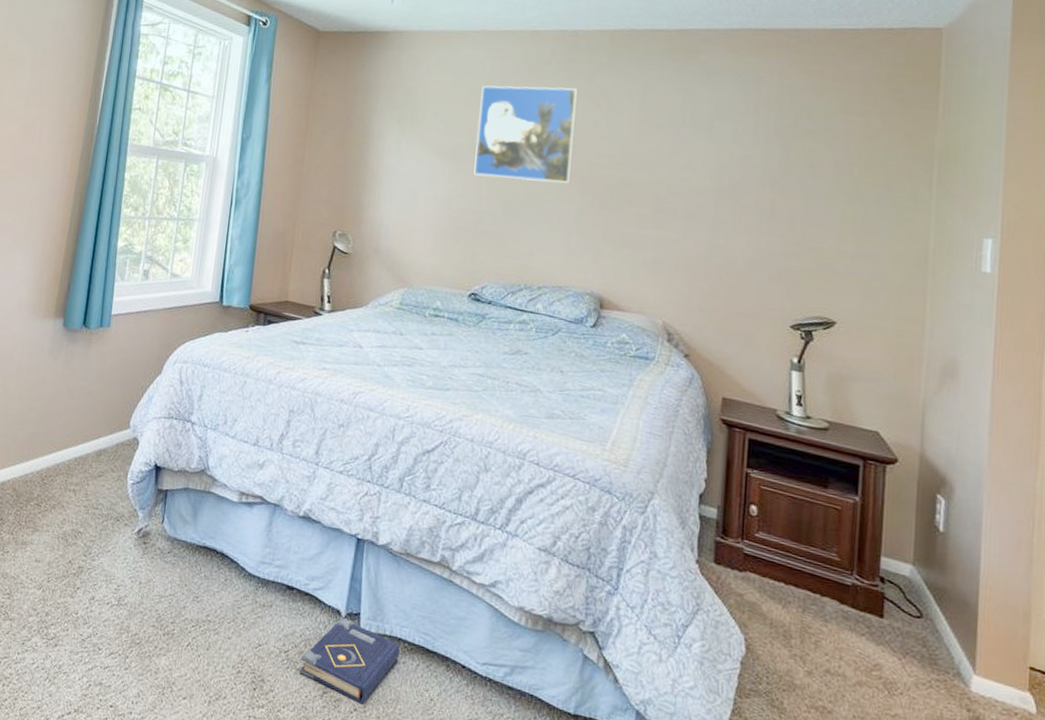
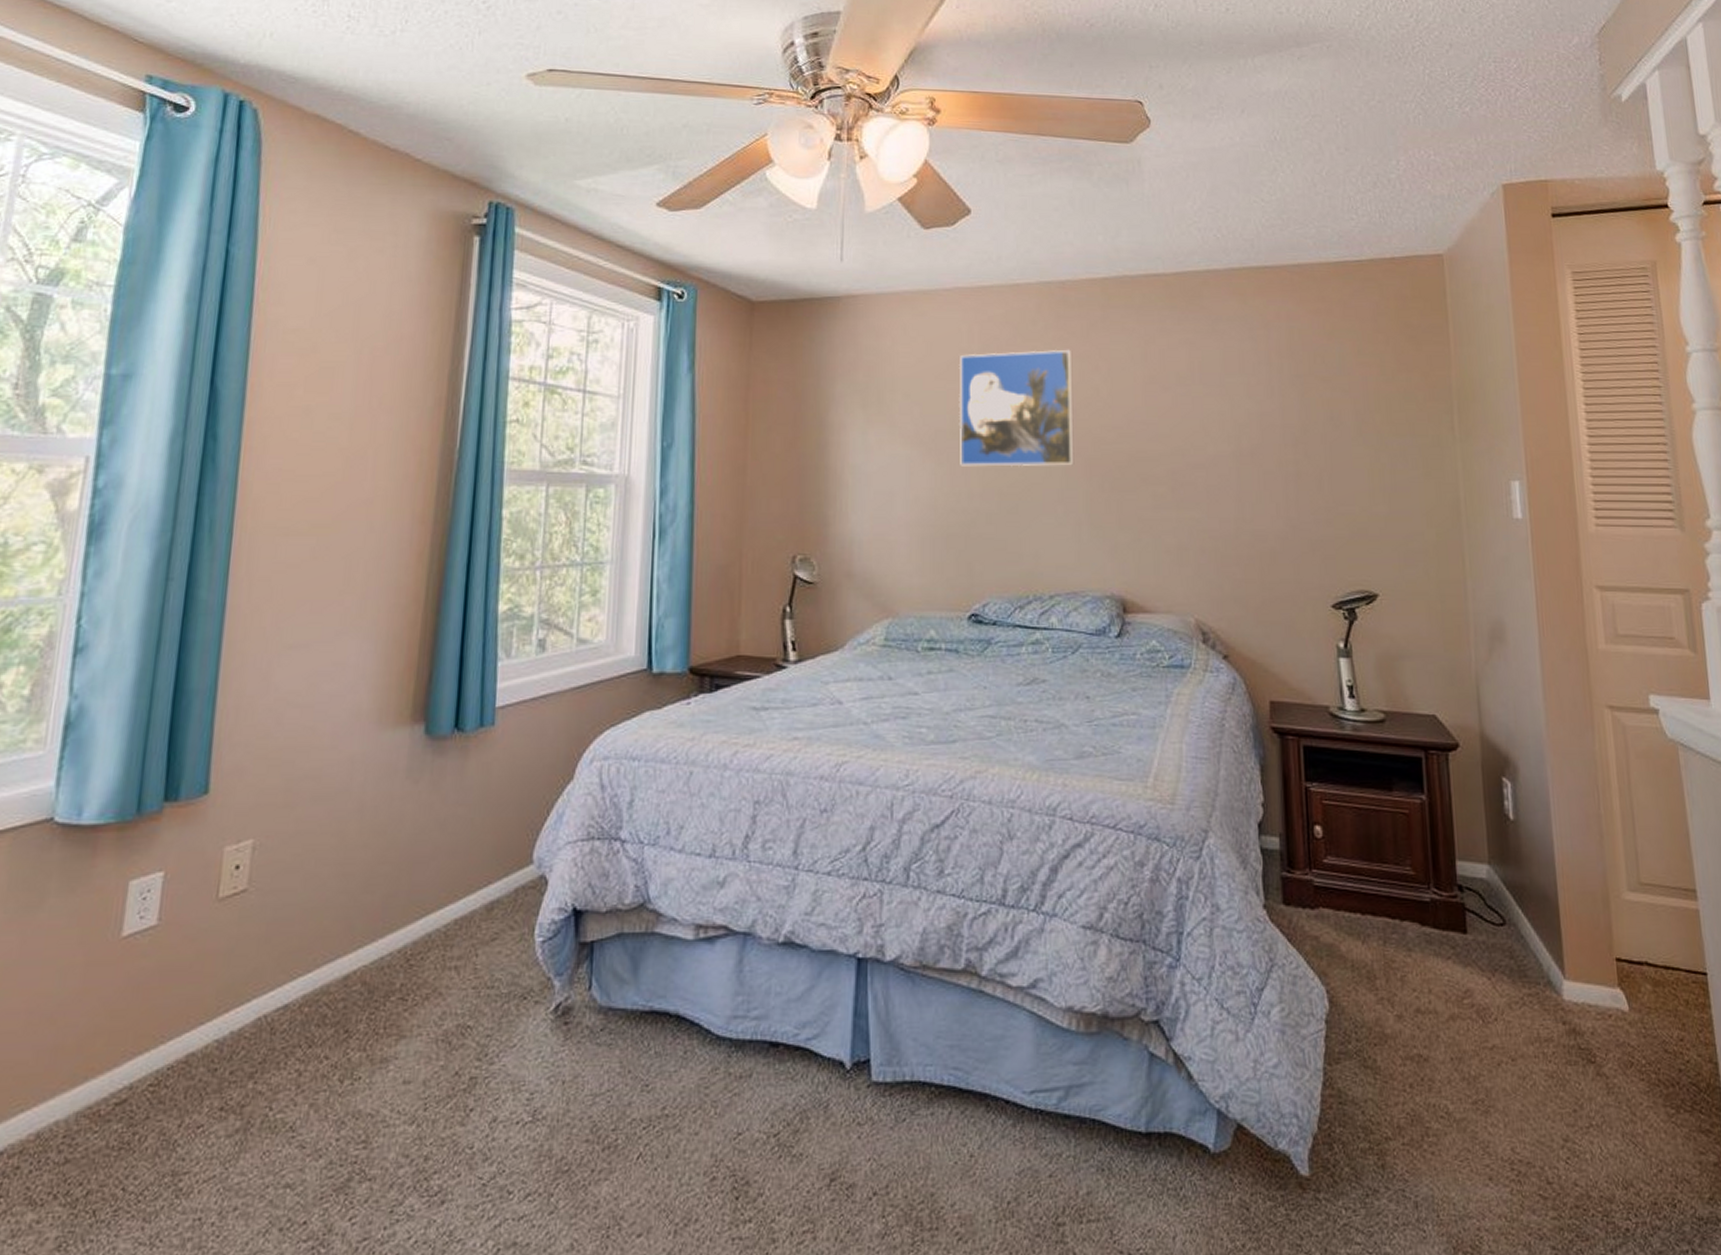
book: present [299,616,401,705] -> none [796,1069,926,1184]

